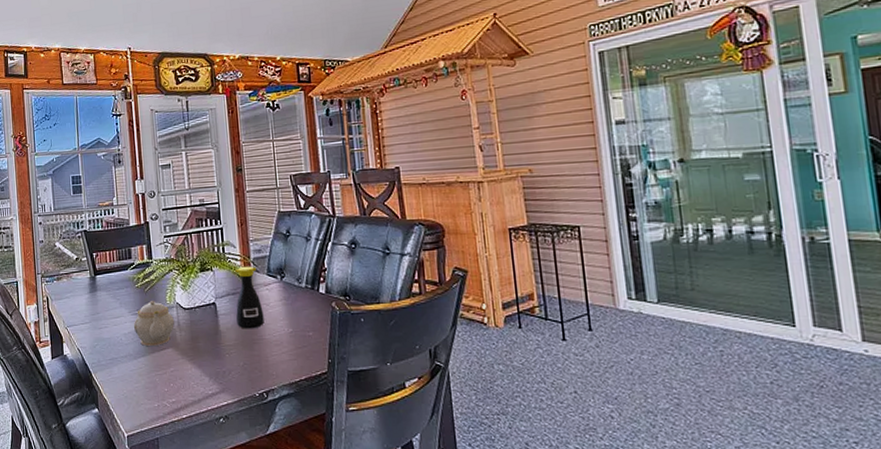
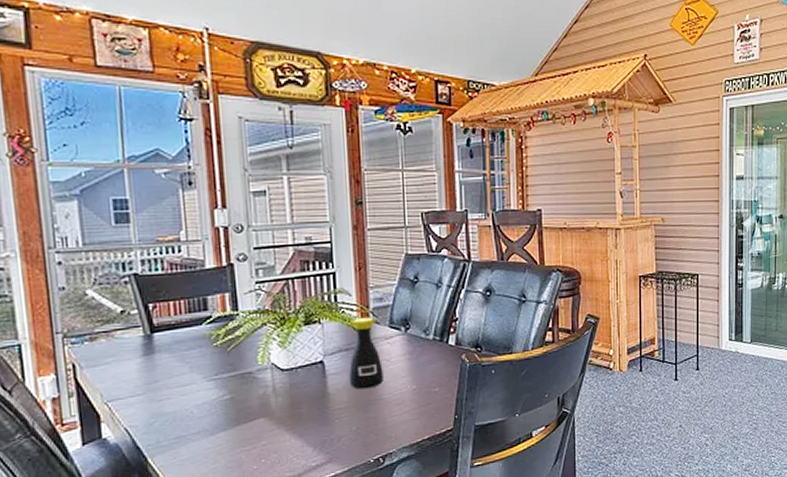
teapot: present [133,301,174,347] -> none [209,362,268,418]

